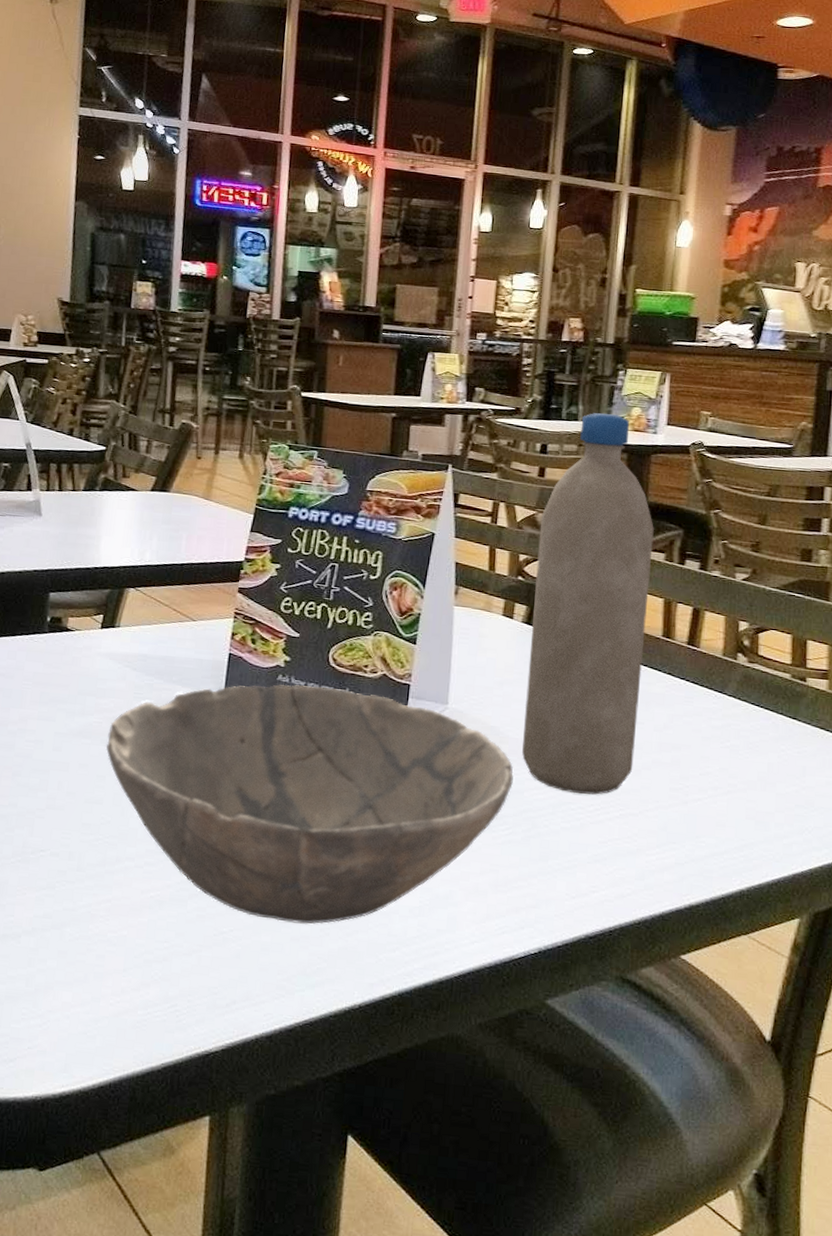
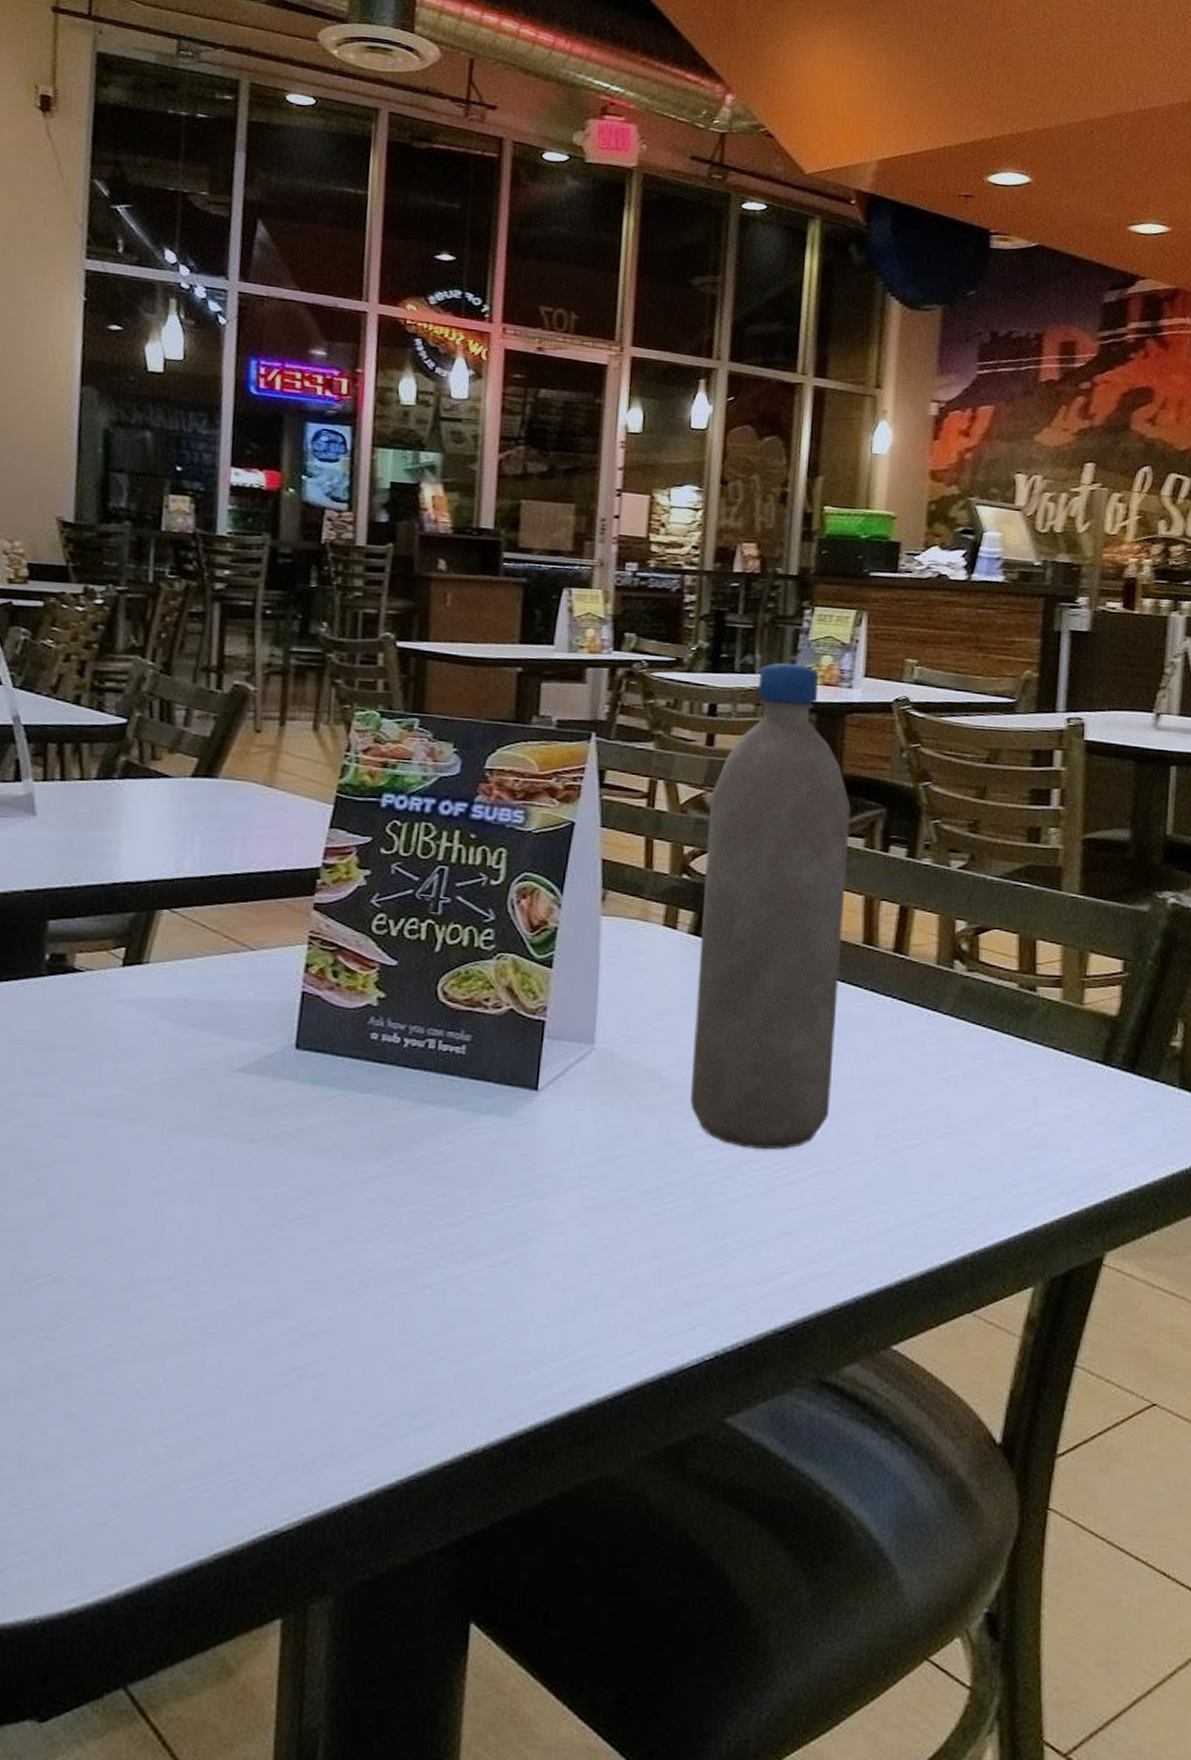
bowl: present [106,684,514,924] -> none [131,1028,680,1347]

